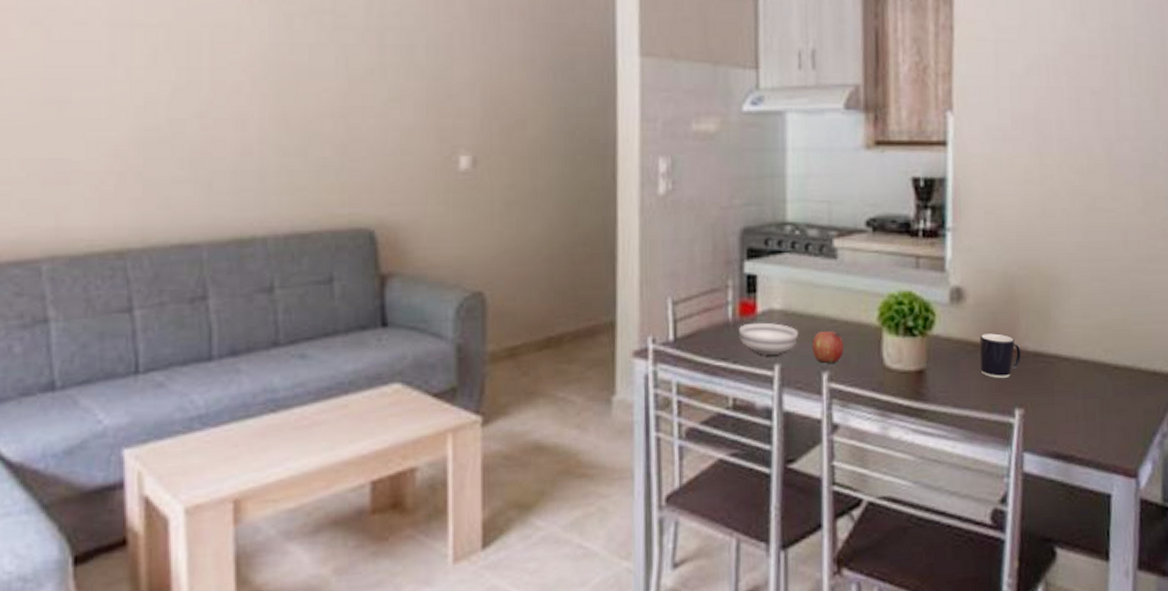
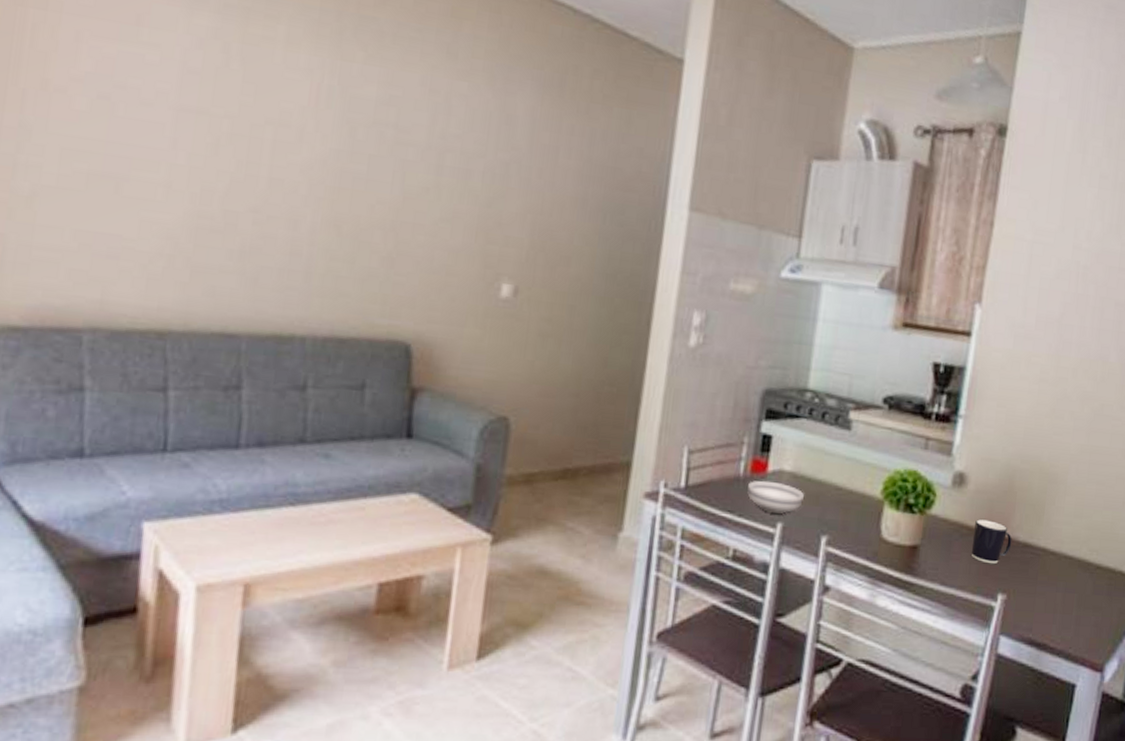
fruit: present [812,331,845,363] -> none [815,497,846,528]

